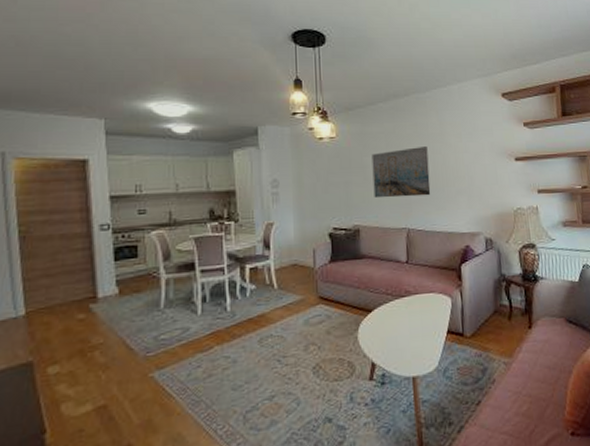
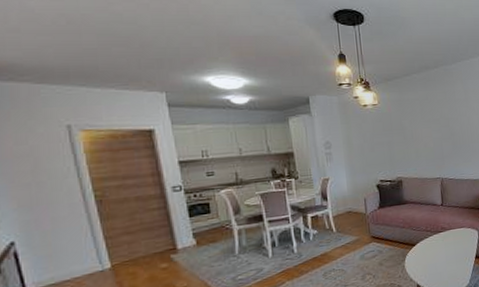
wall art: present [371,147,431,199] -> none [409,110,459,155]

